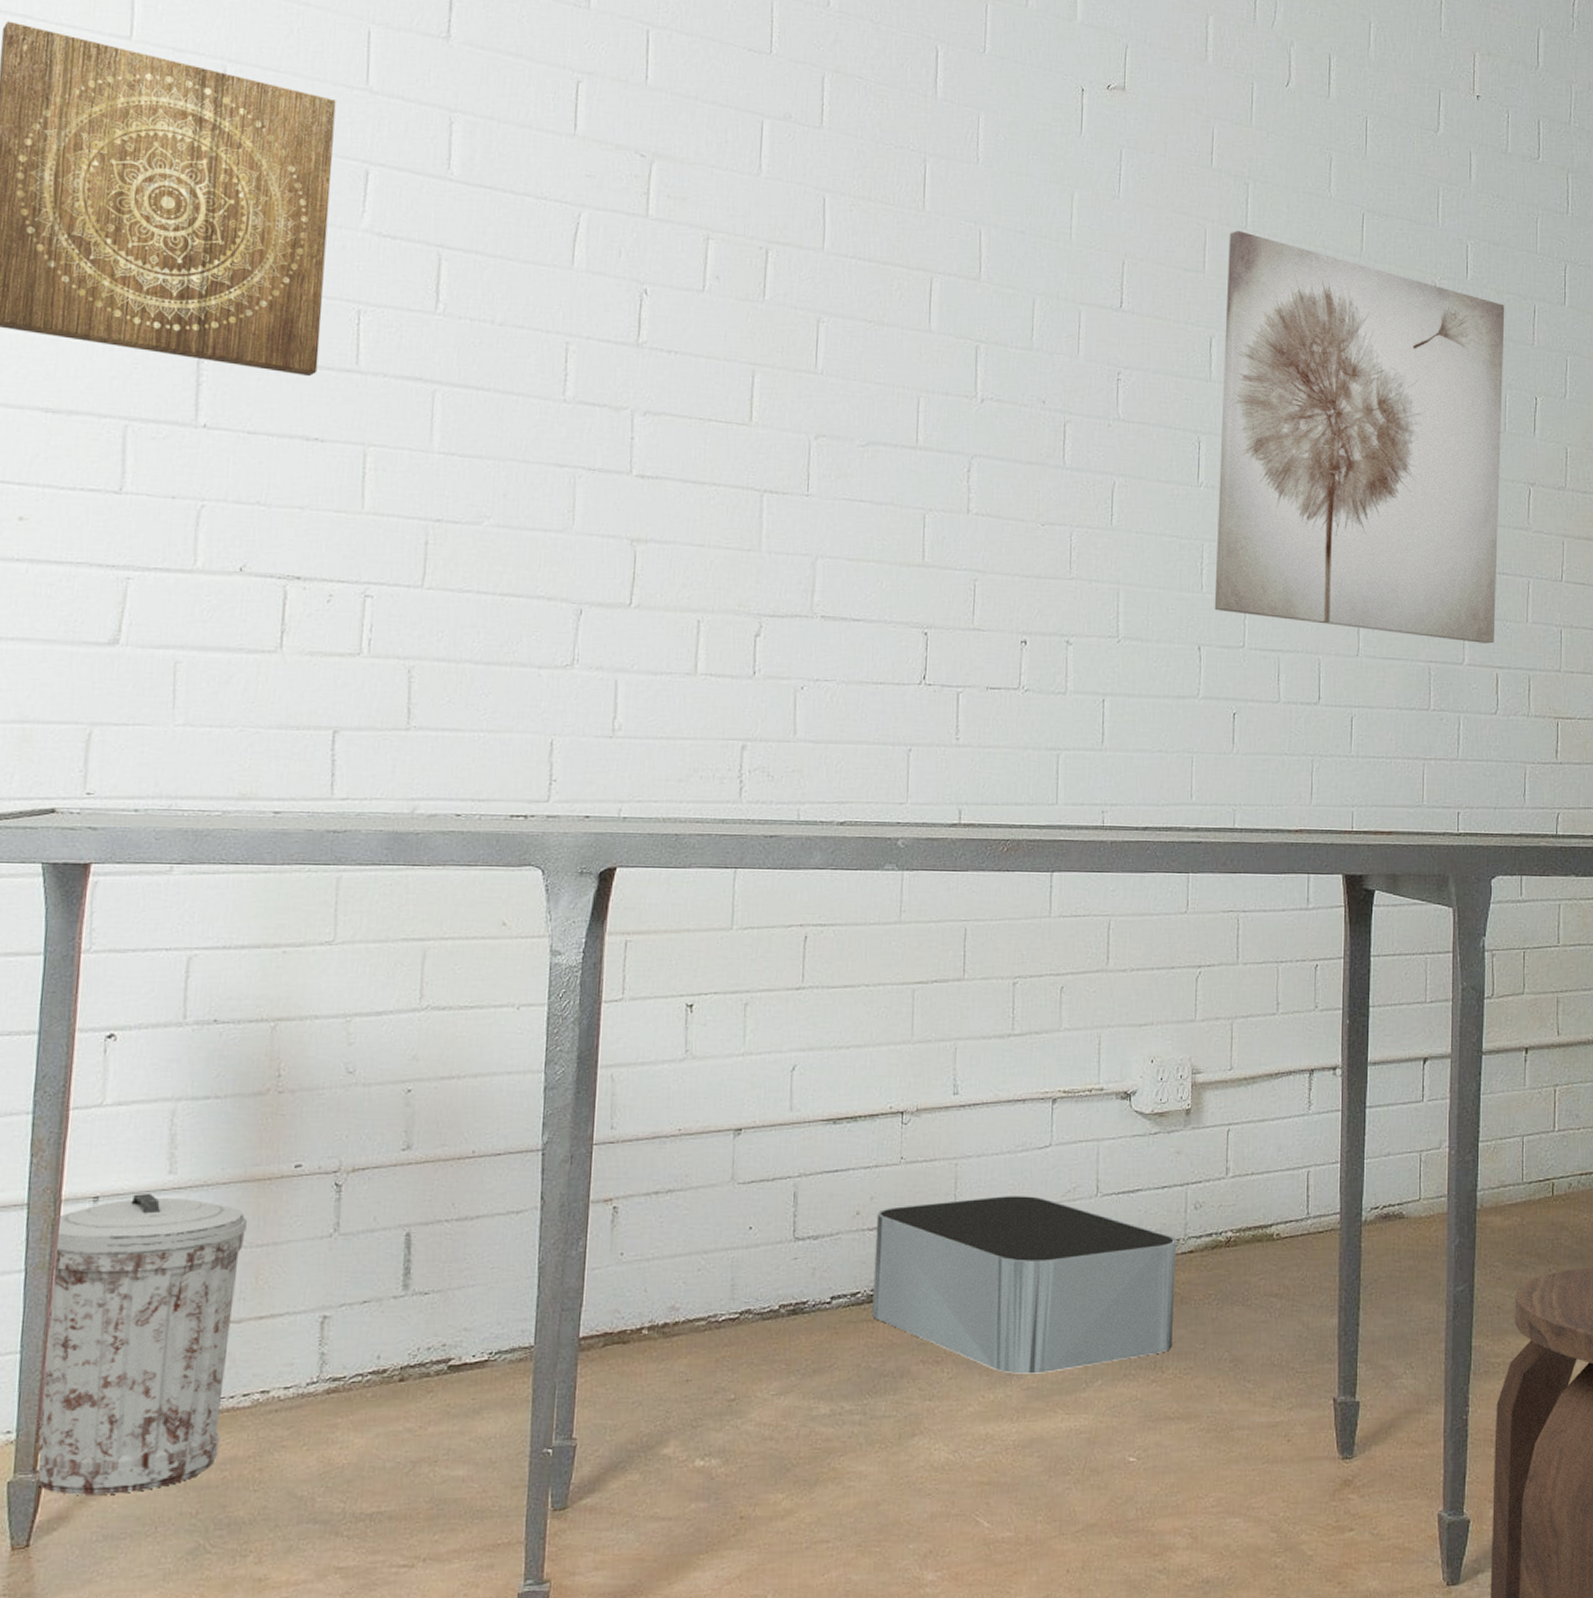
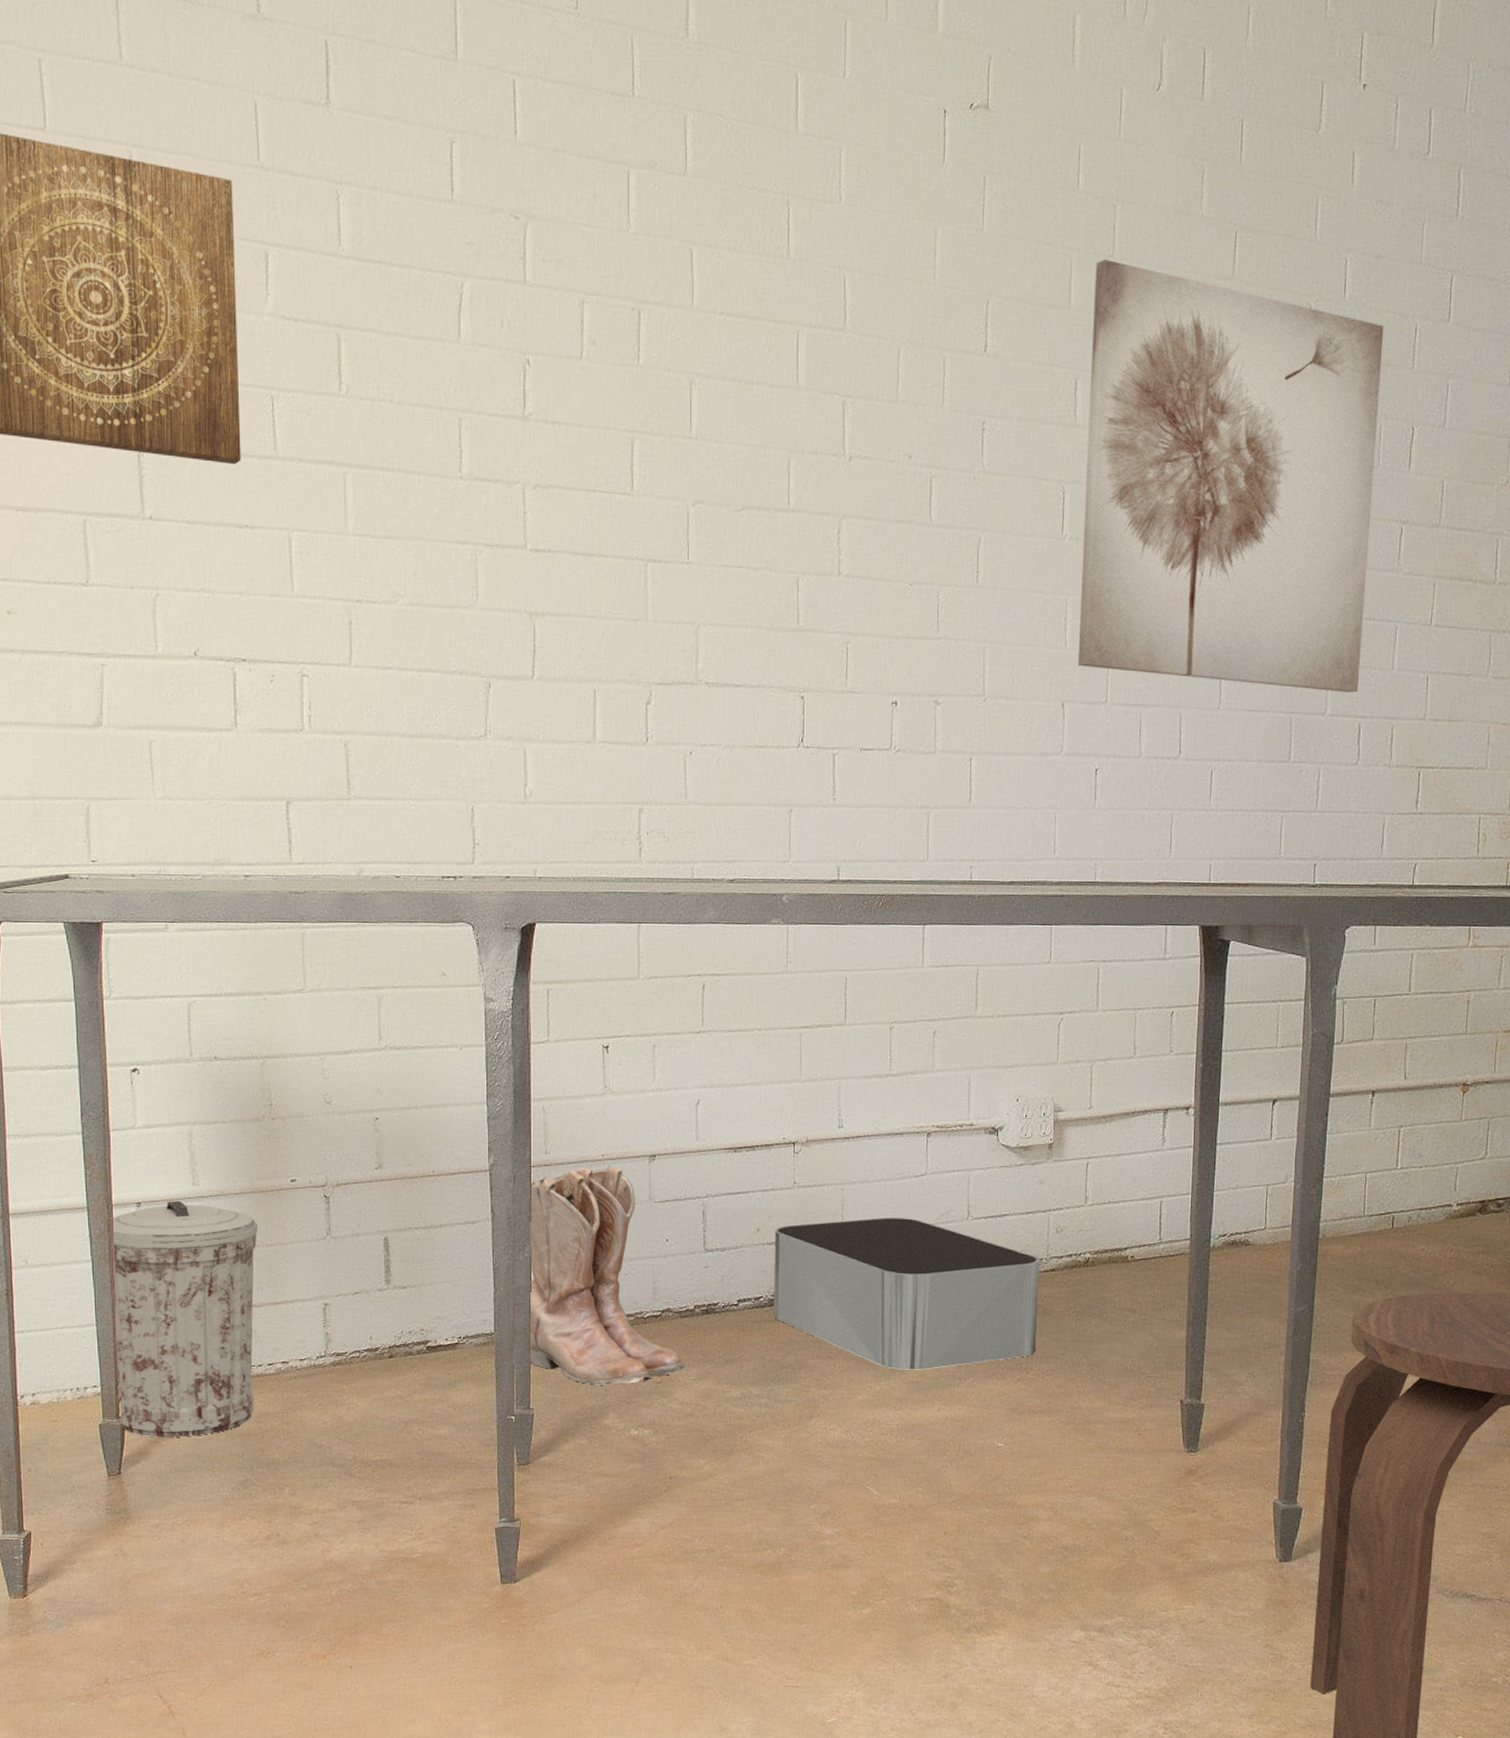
boots: none [574,1143,766,1408] -> present [528,1166,686,1387]

